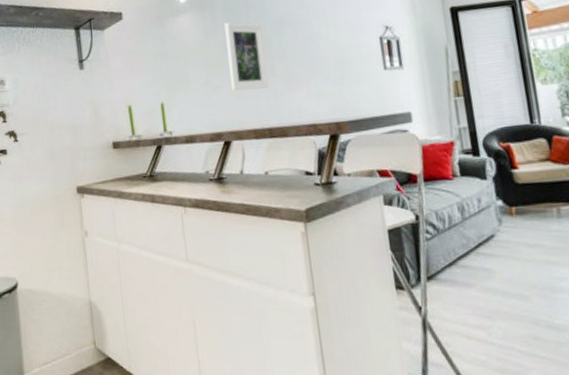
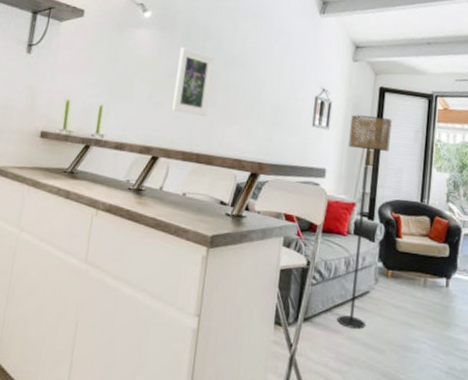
floor lamp: none [425,40,499,279] -> present [337,115,392,329]

